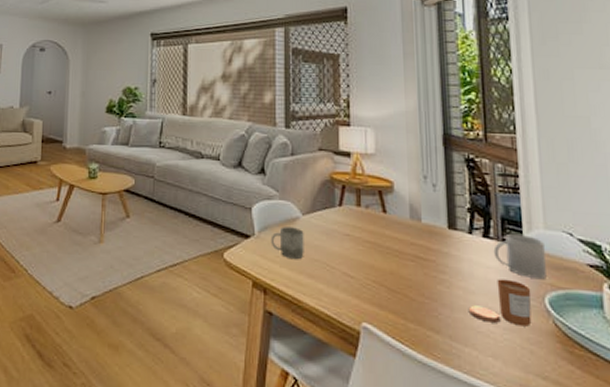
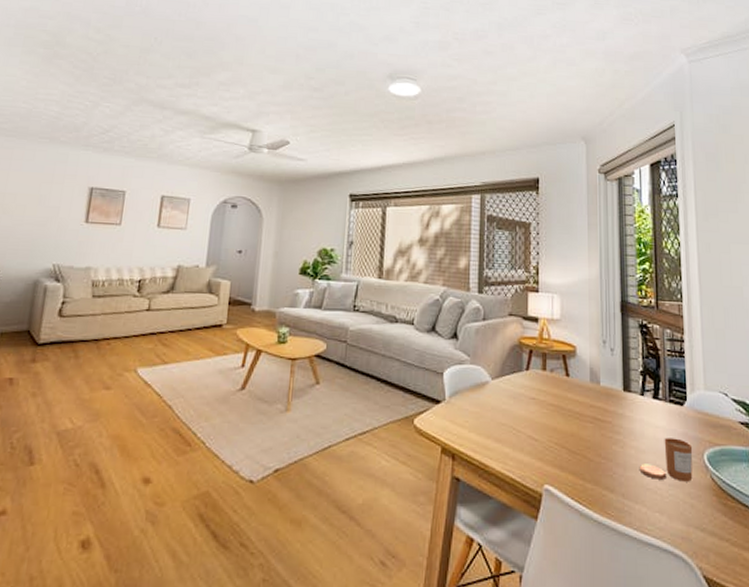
cup: present [270,227,304,259] -> none [460,391,493,423]
mug: present [493,233,546,278] -> none [662,394,706,436]

